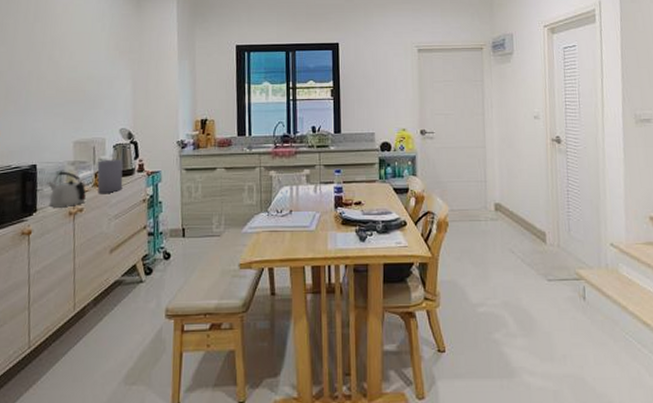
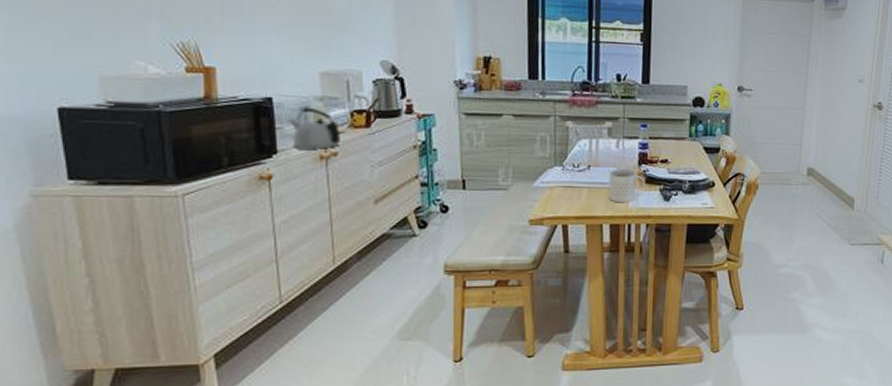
canister: present [97,159,123,194] -> none [353,96,387,138]
mug: none [309,212,343,245] -> present [608,168,646,203]

